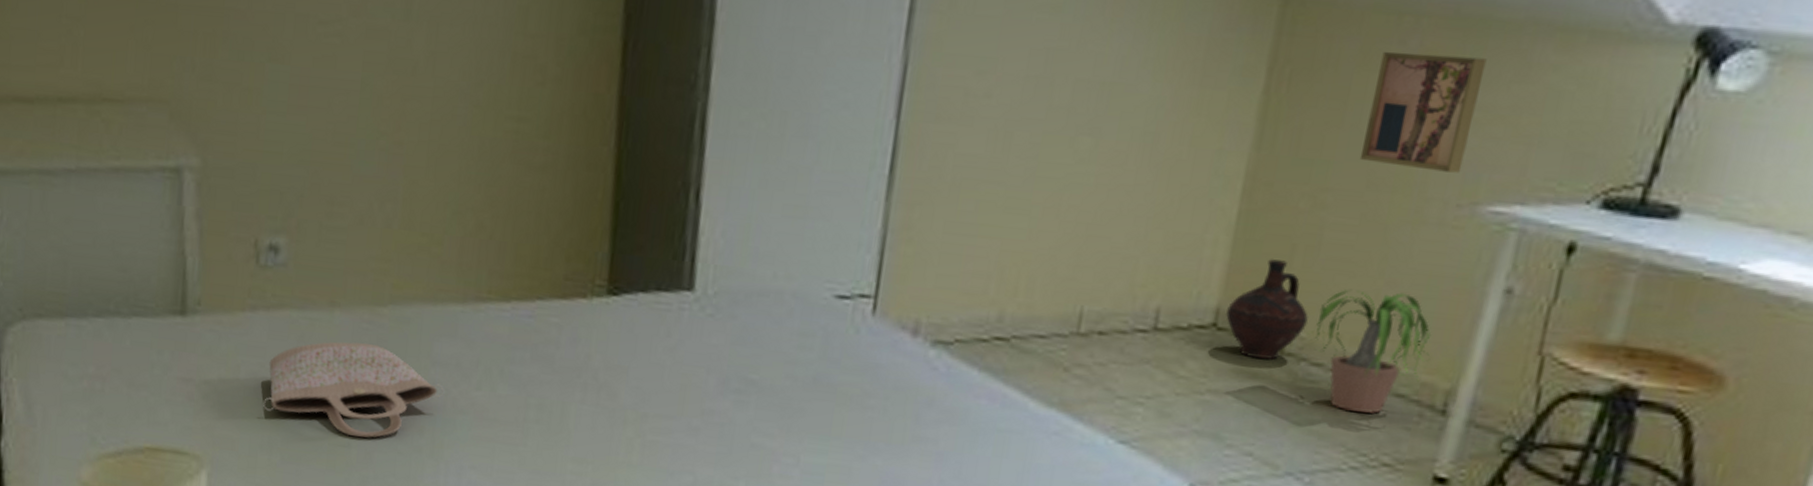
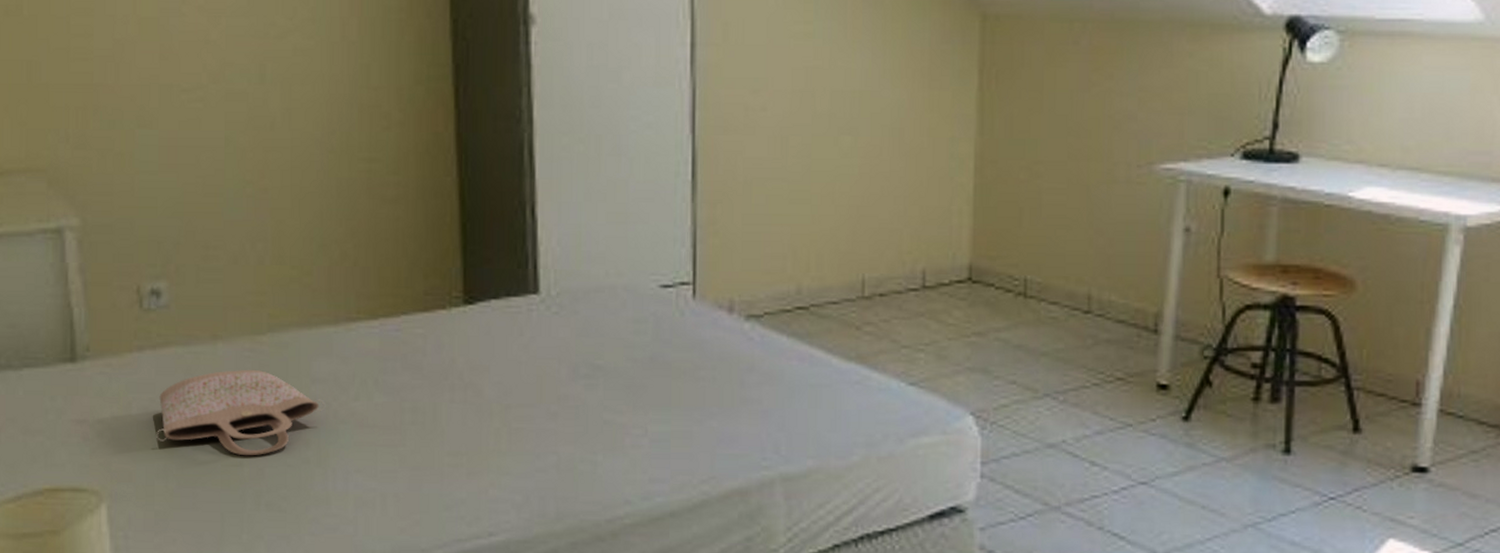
ceramic jug: present [1226,259,1308,360] -> none [978,221,1041,304]
potted plant: present [1295,290,1432,413] -> none [1033,239,1138,338]
wall art: present [1359,51,1487,173] -> none [1059,50,1140,141]

